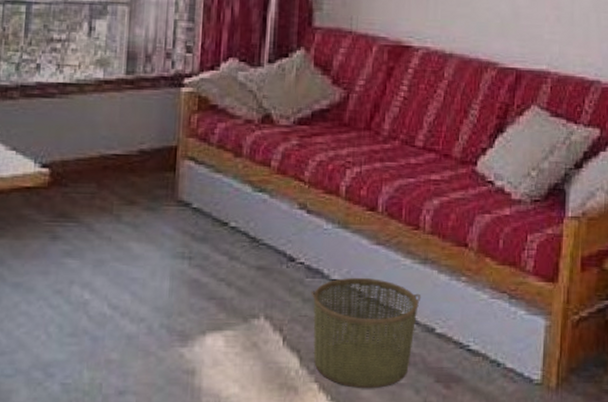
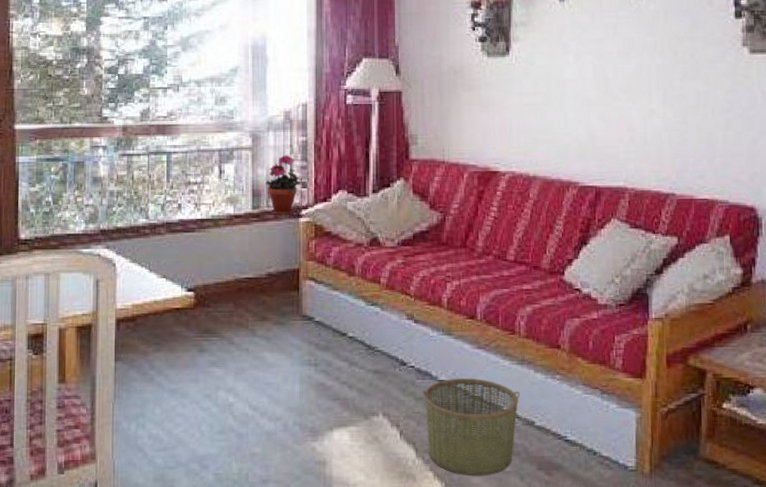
potted plant: none [143,12,185,84] -> present [266,154,301,216]

